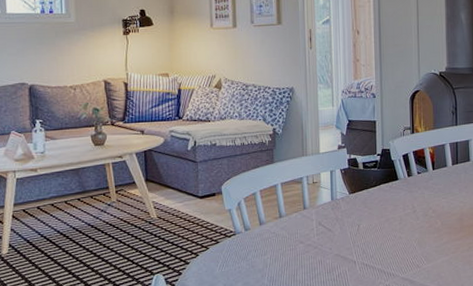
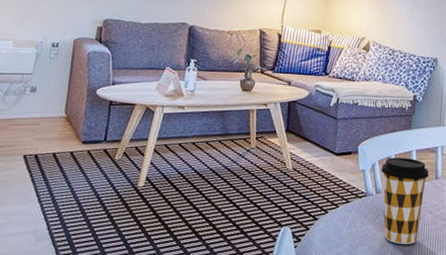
coffee cup: none [248,191,297,277] -> present [381,157,429,244]

